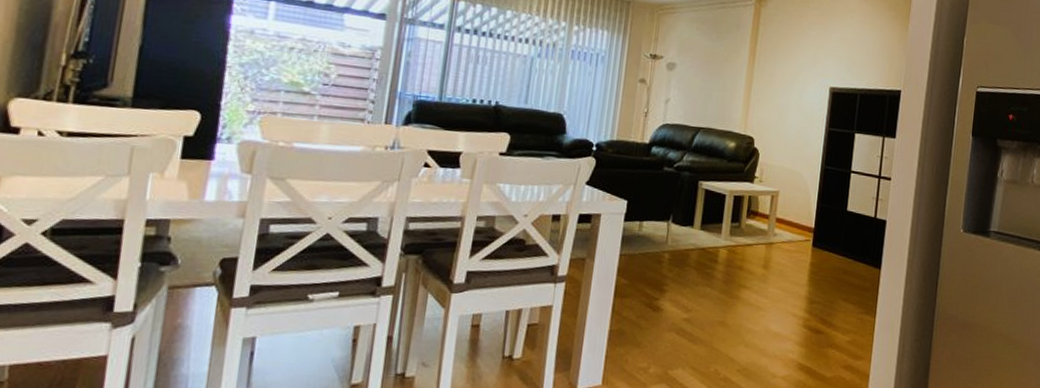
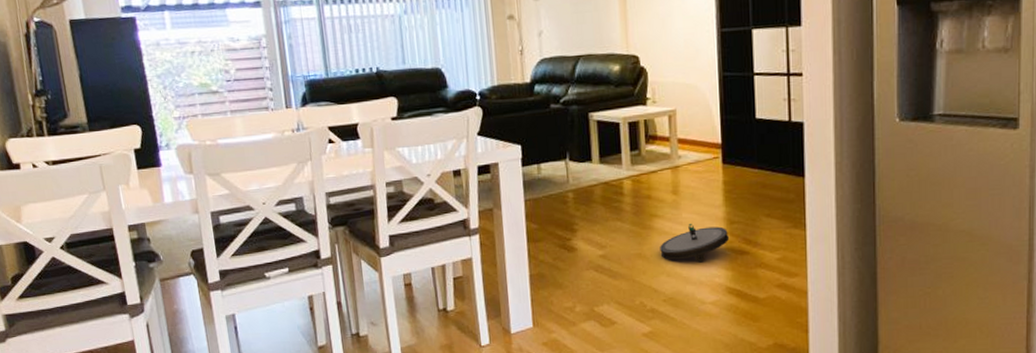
robot vacuum: none [742,299,808,337] -> present [660,224,730,263]

